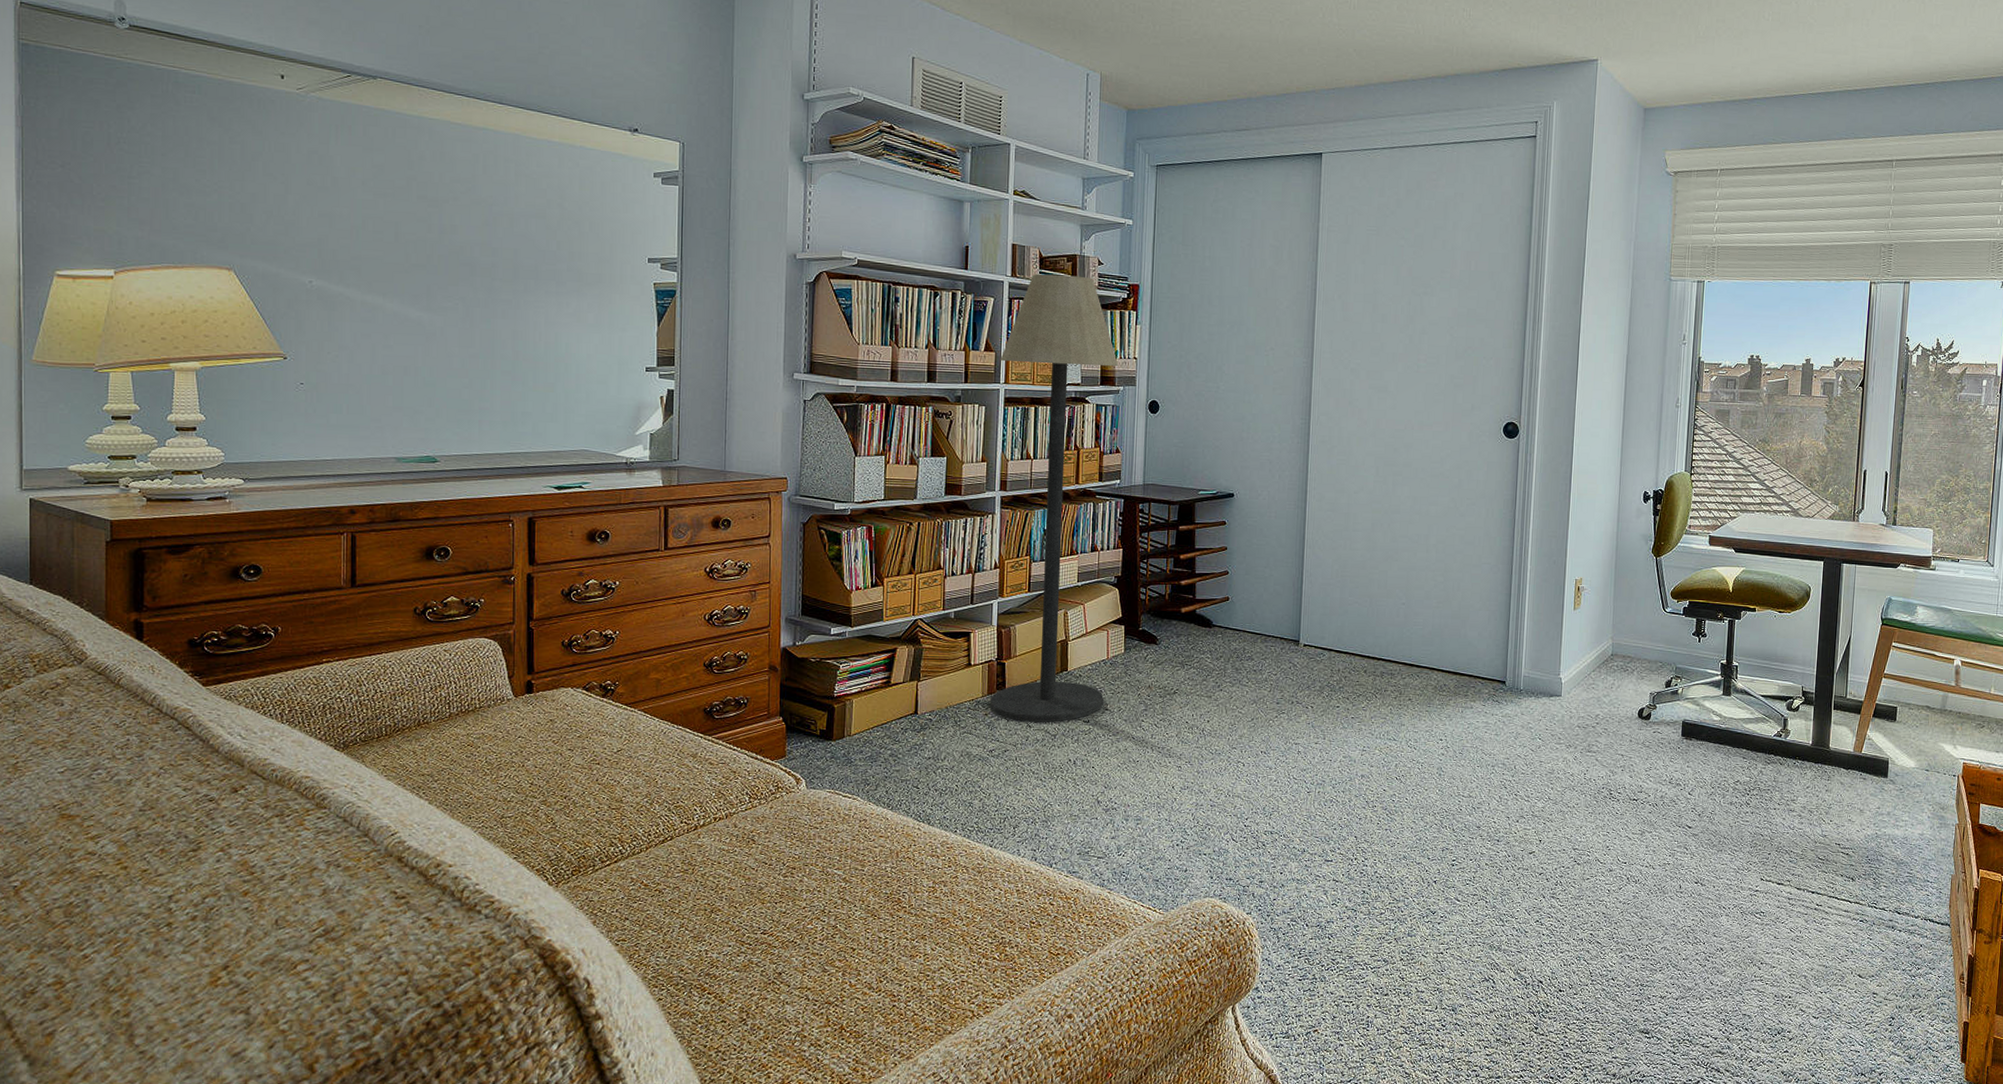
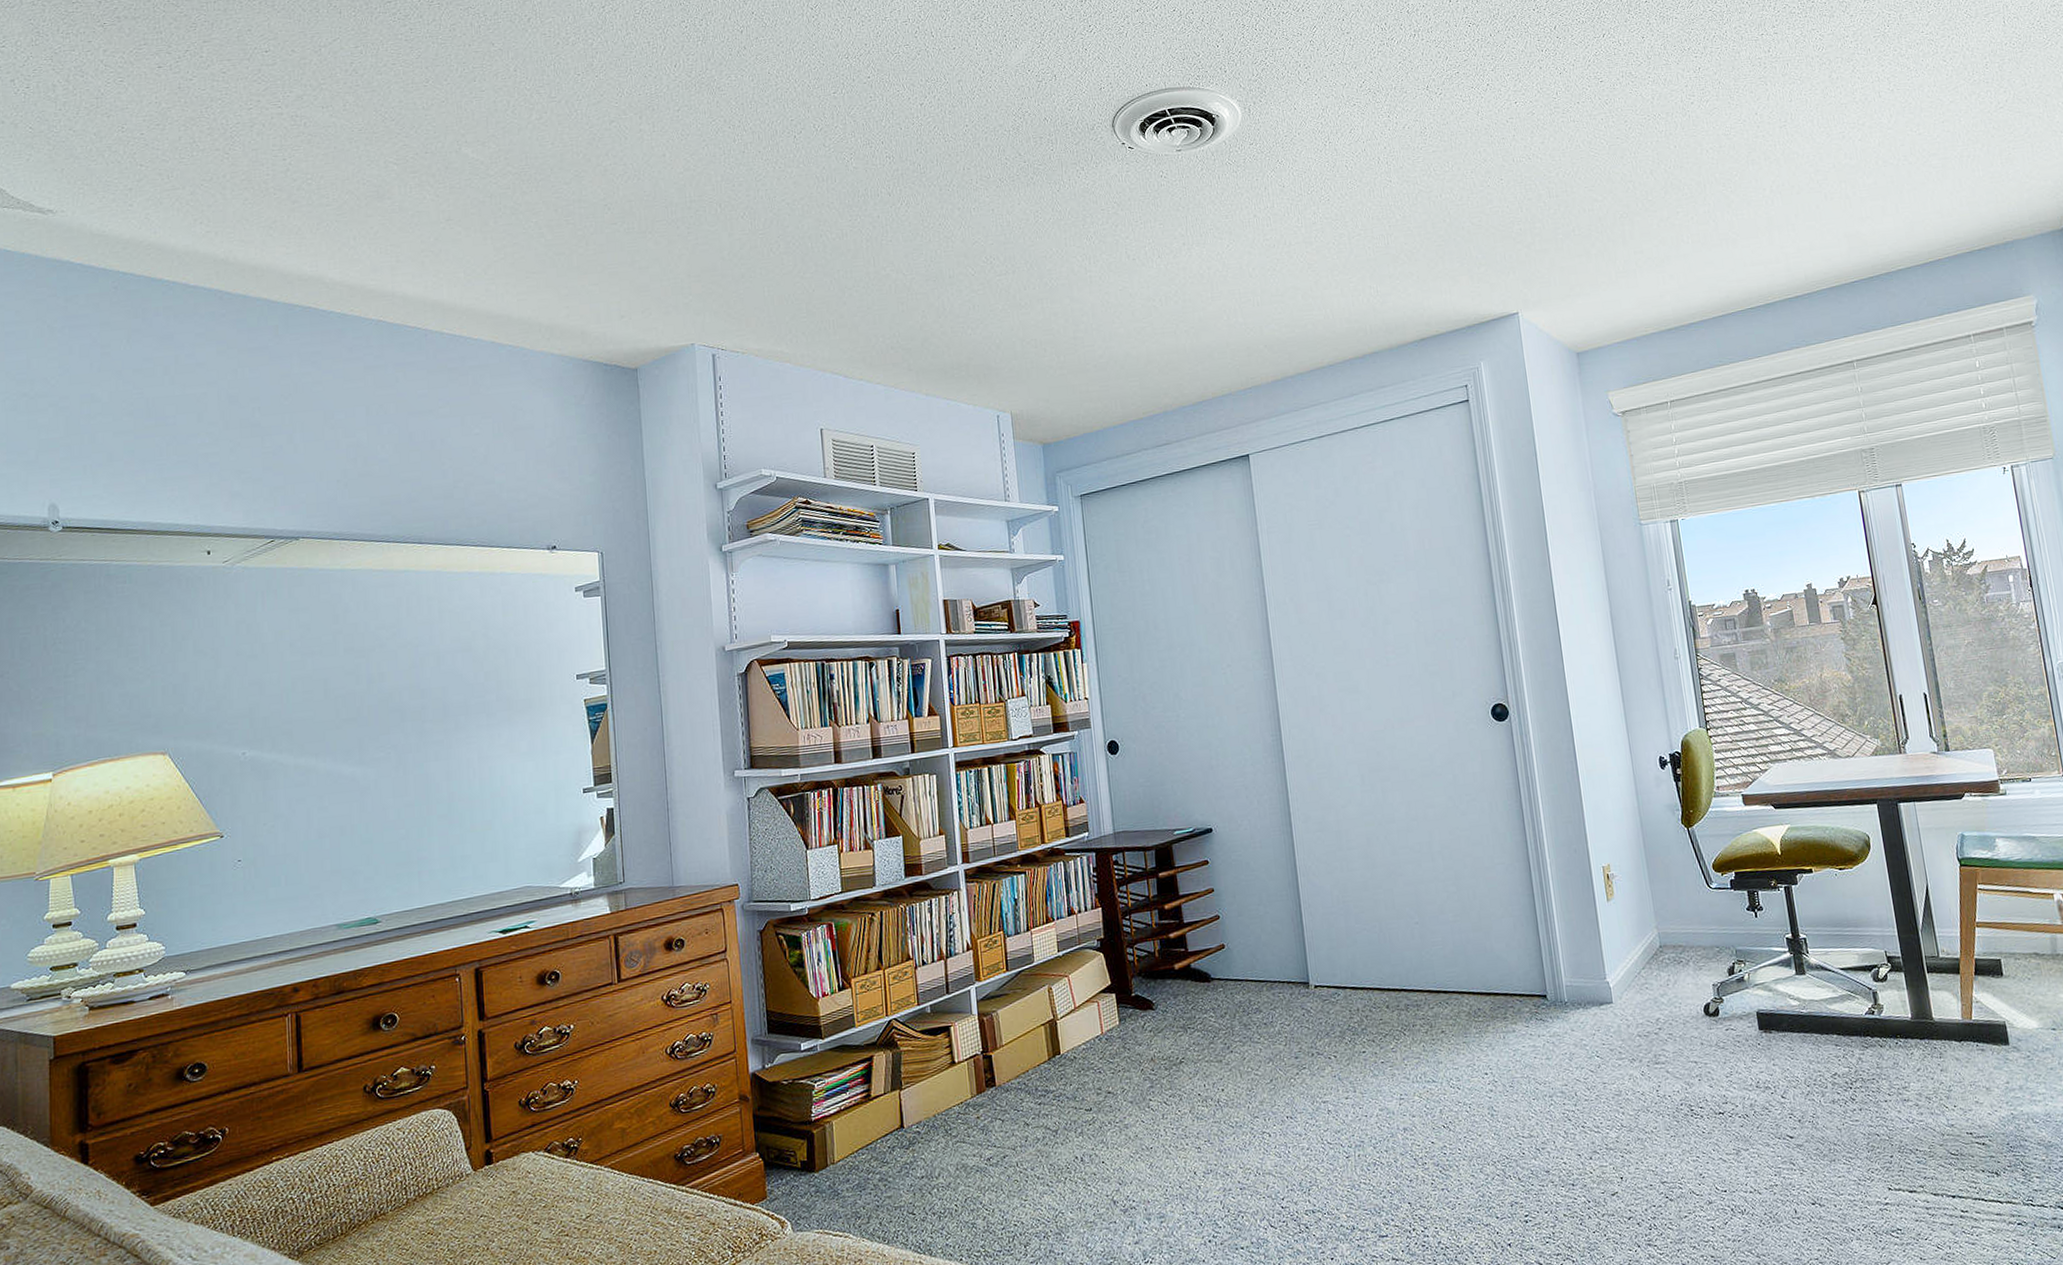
floor lamp: present [990,274,1119,723] -> none [945,621,1105,1121]

